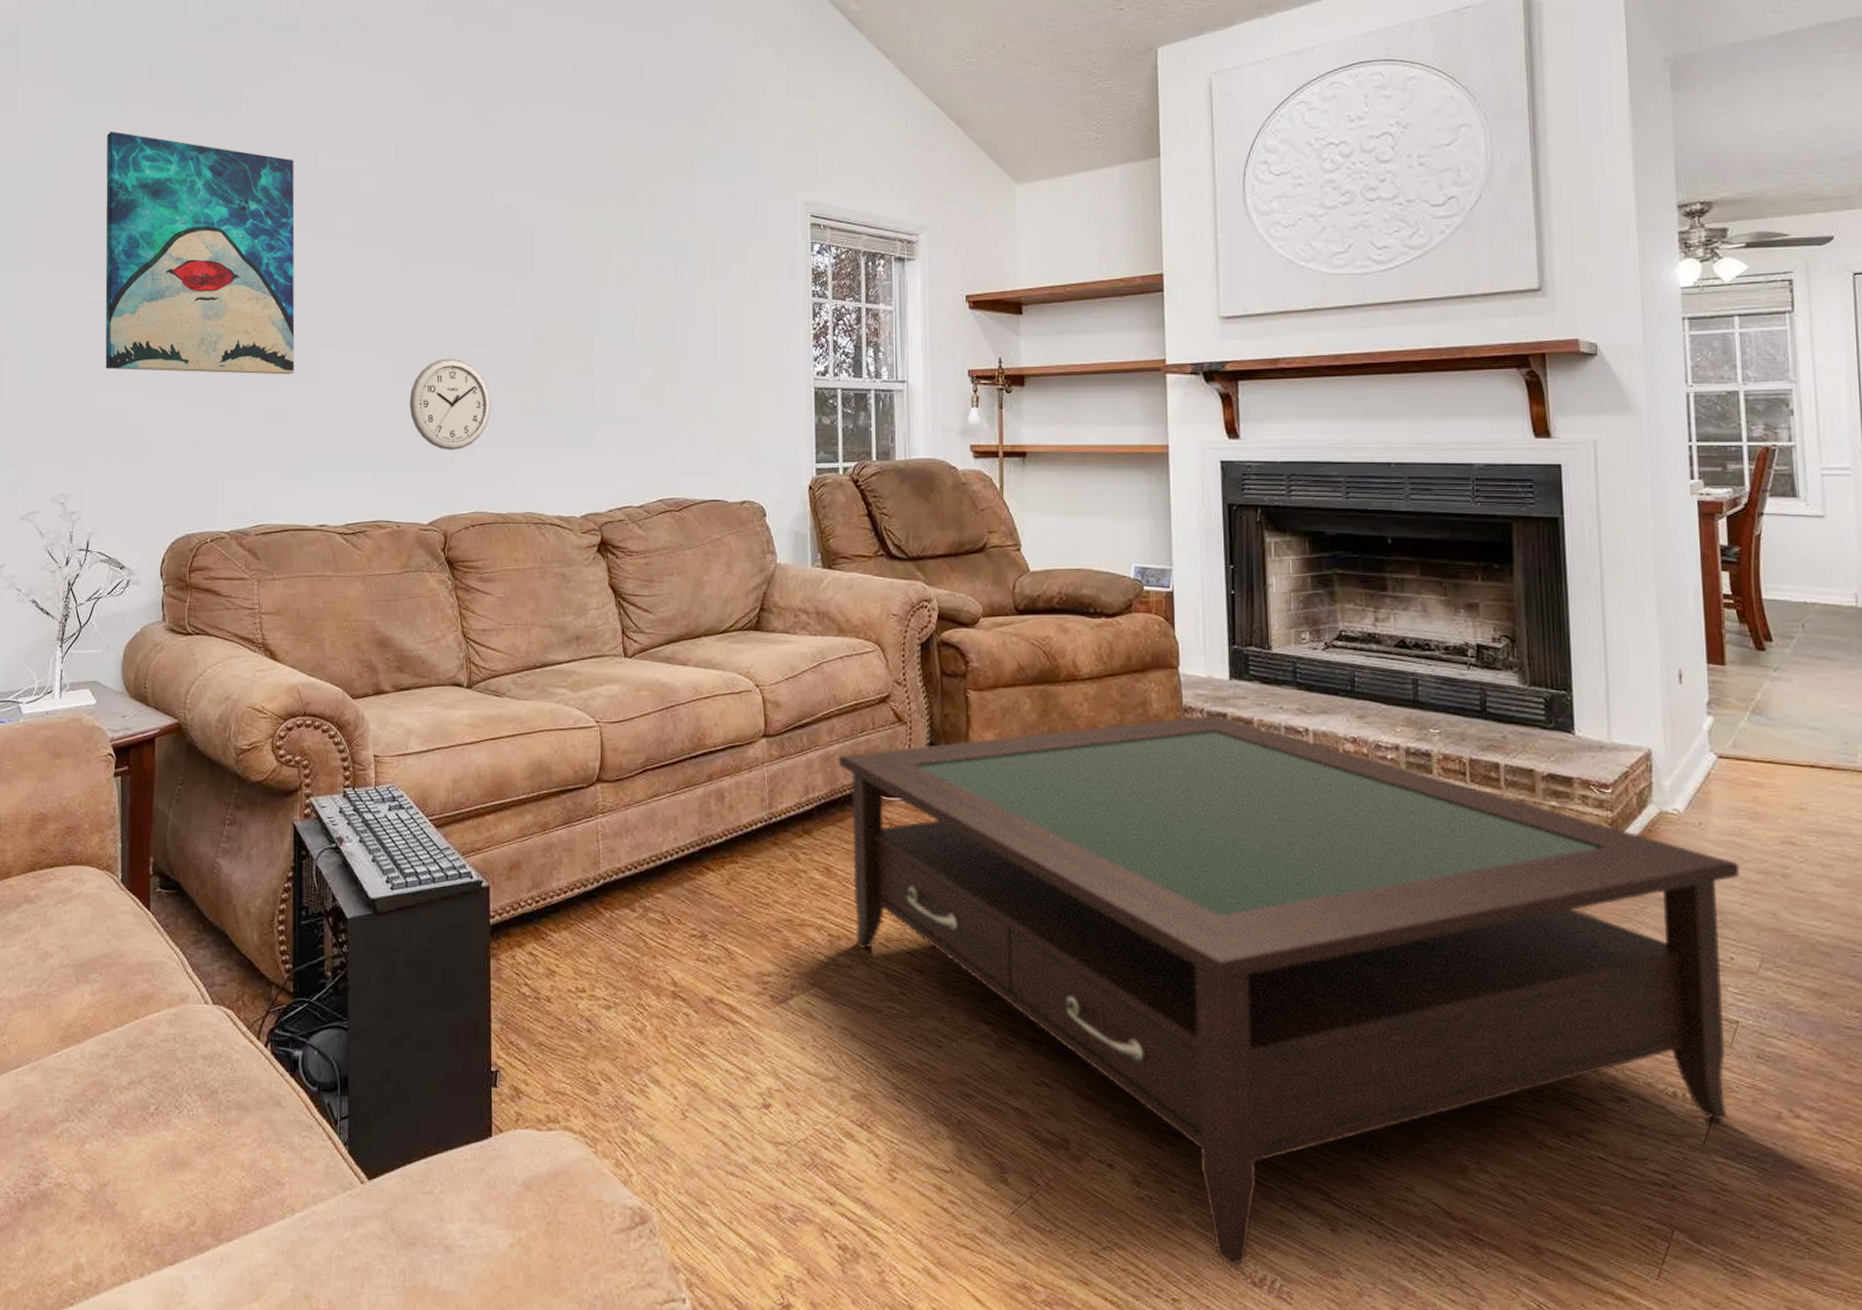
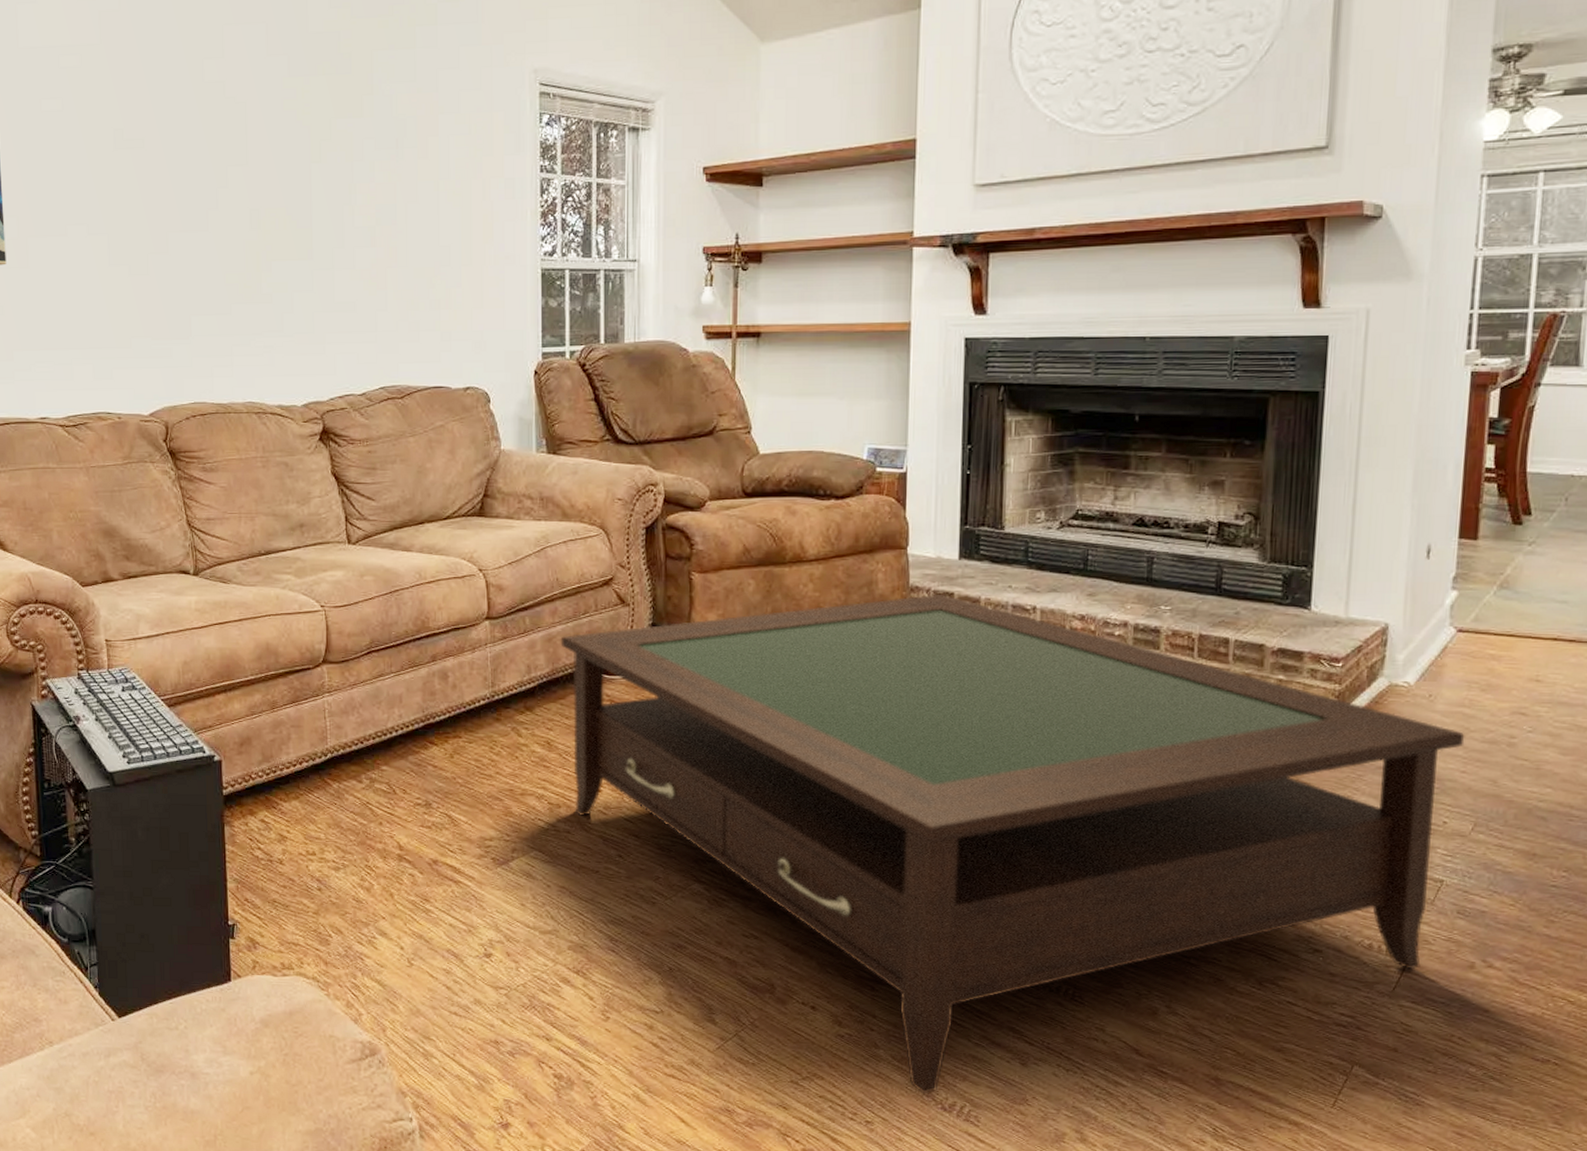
wall clock: present [409,358,491,450] -> none [124,245,208,340]

